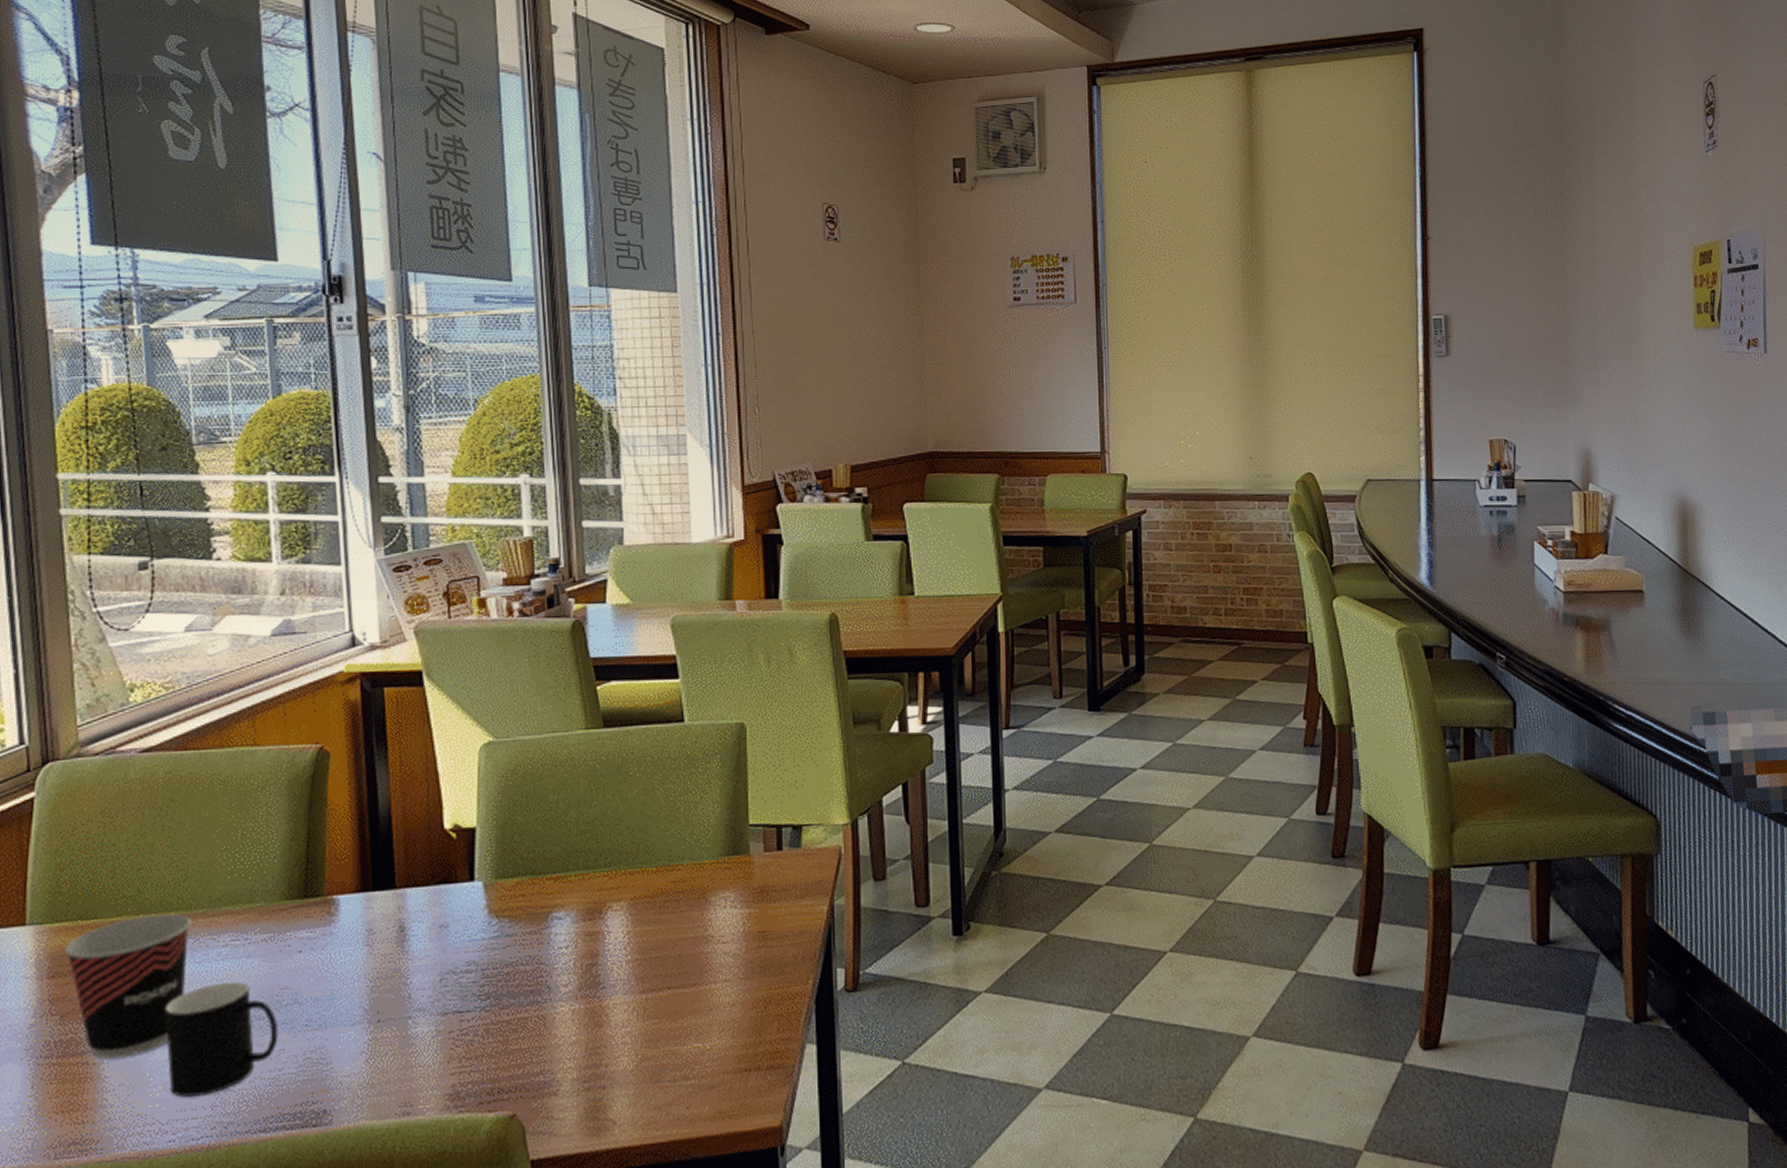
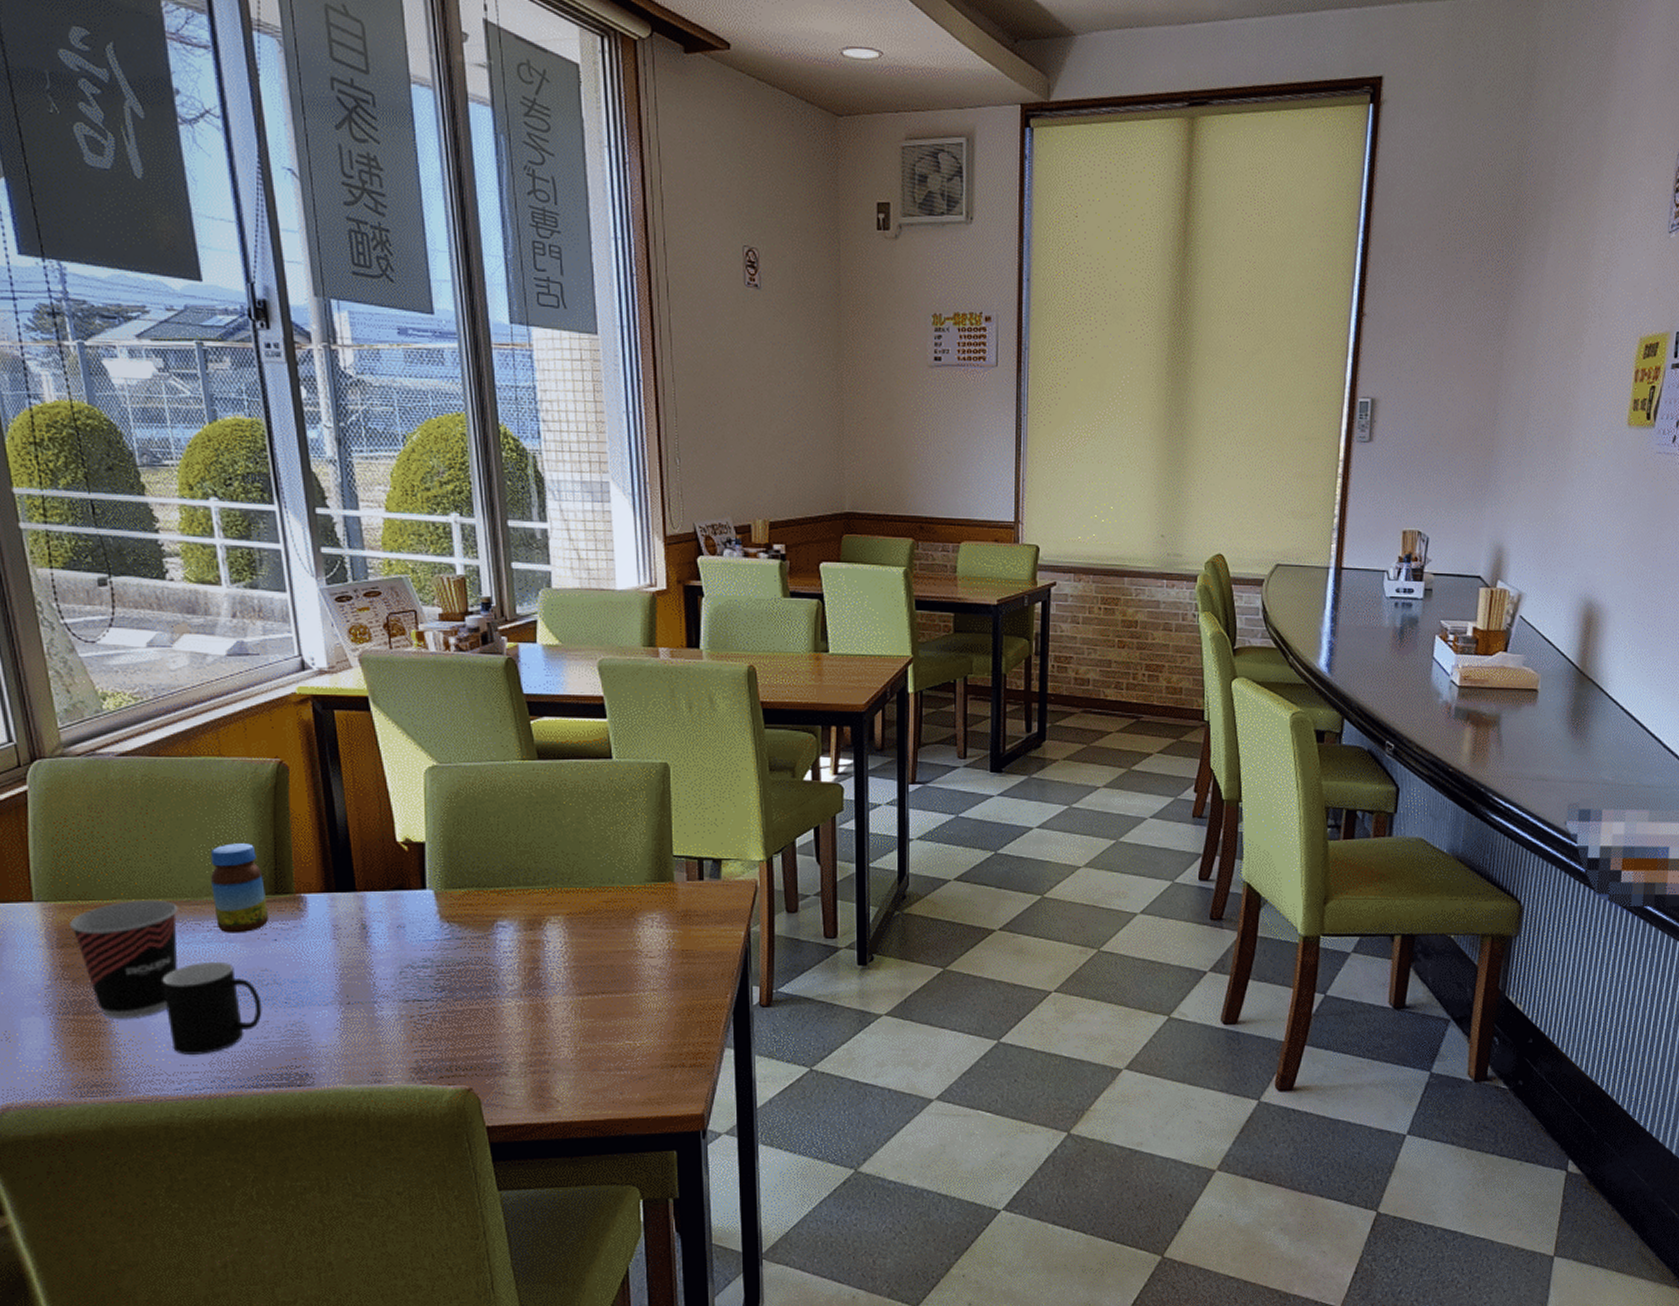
jar: none [232,842,294,948] -> present [210,843,268,933]

